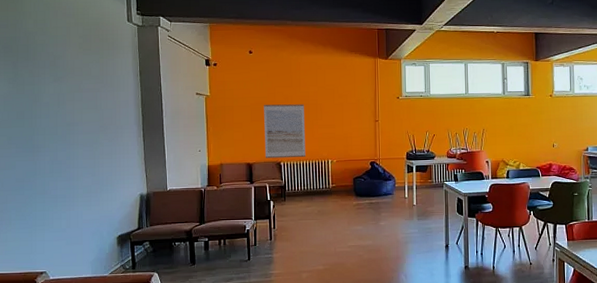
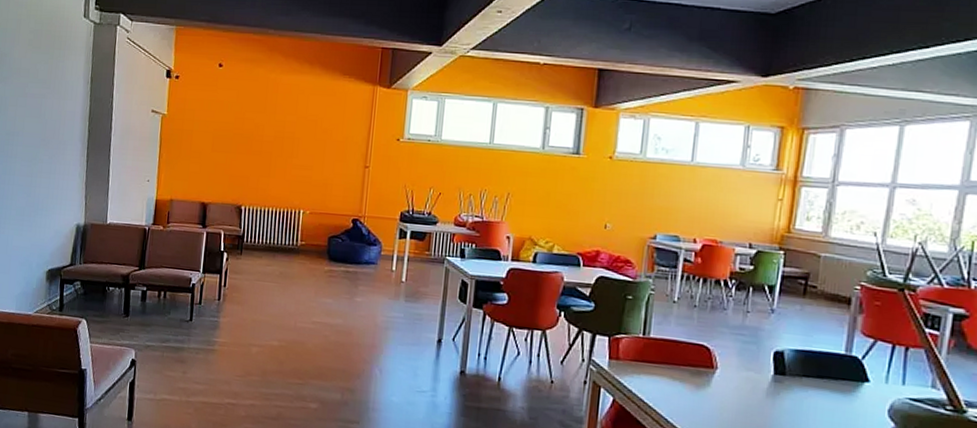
wall art: present [263,104,306,159] -> none [223,132,278,204]

